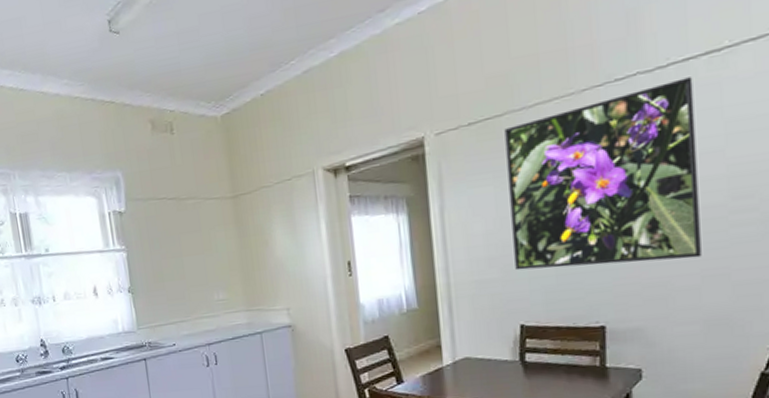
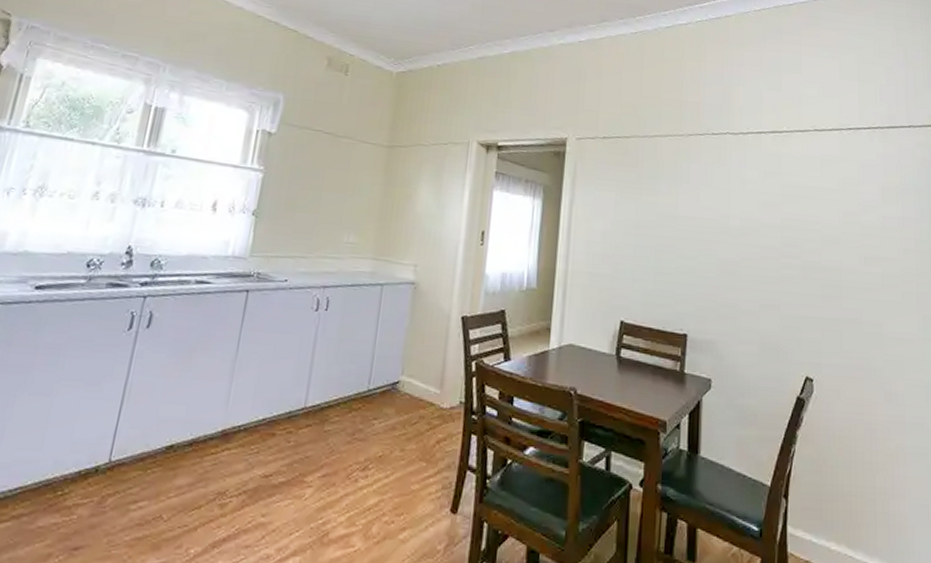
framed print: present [504,77,702,271] -> none [623,145,763,288]

